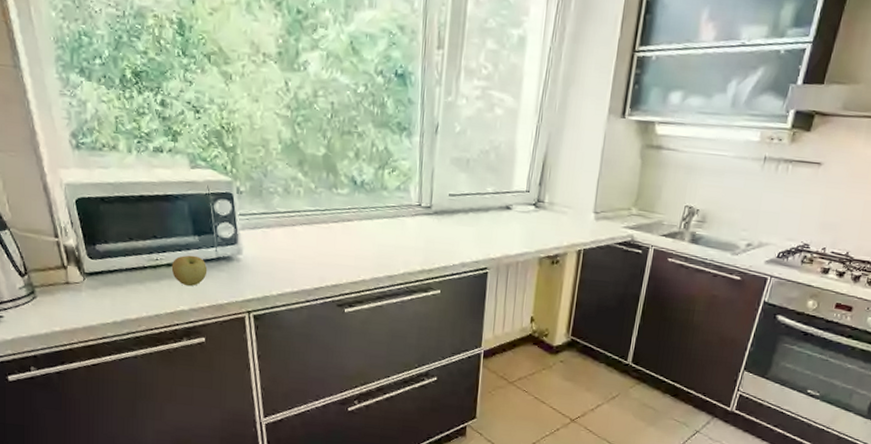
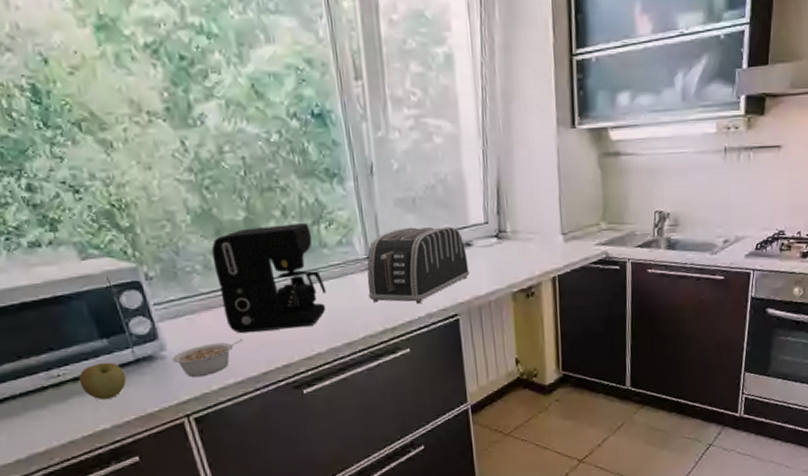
legume: none [245,255,304,282] -> present [172,339,244,378]
coffee maker: none [292,163,379,255] -> present [211,222,326,333]
toaster: none [414,184,506,252] -> present [367,226,470,303]

